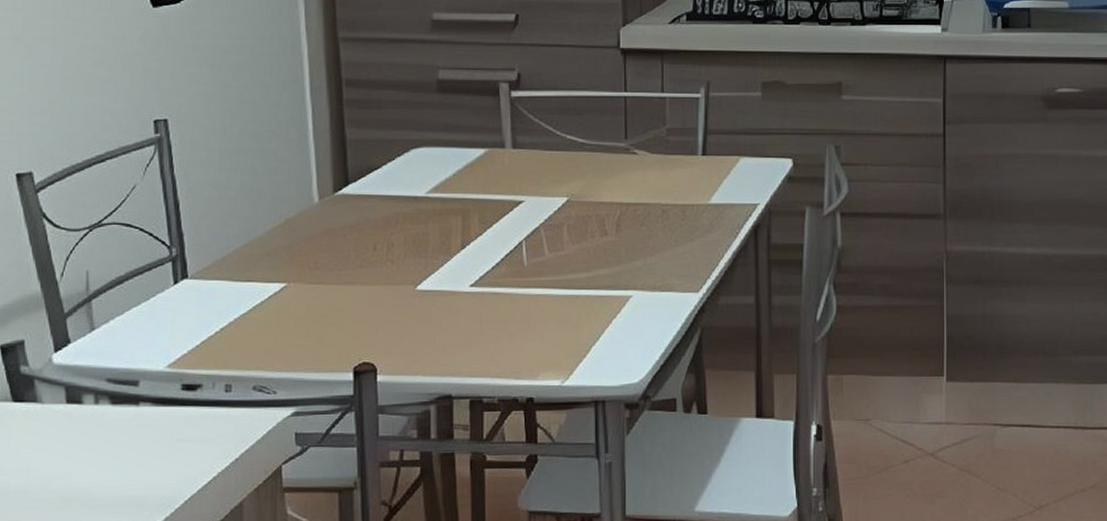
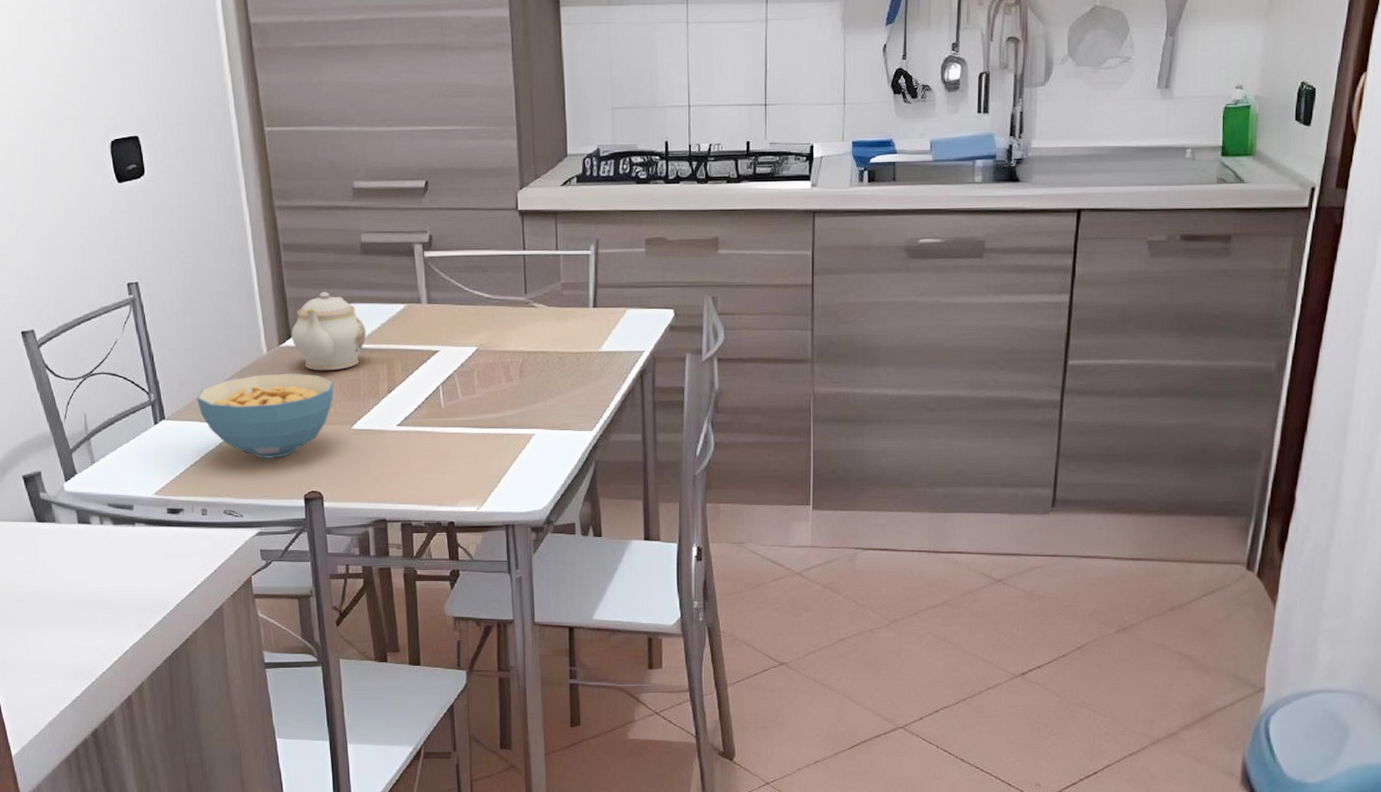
cereal bowl: none [228,225,397,324] -> present [196,373,334,459]
teapot: none [348,133,439,223] -> present [291,291,366,371]

